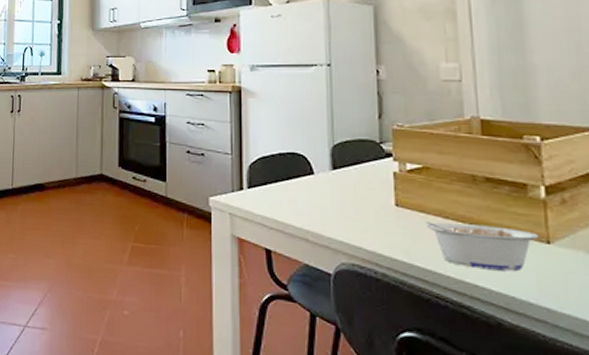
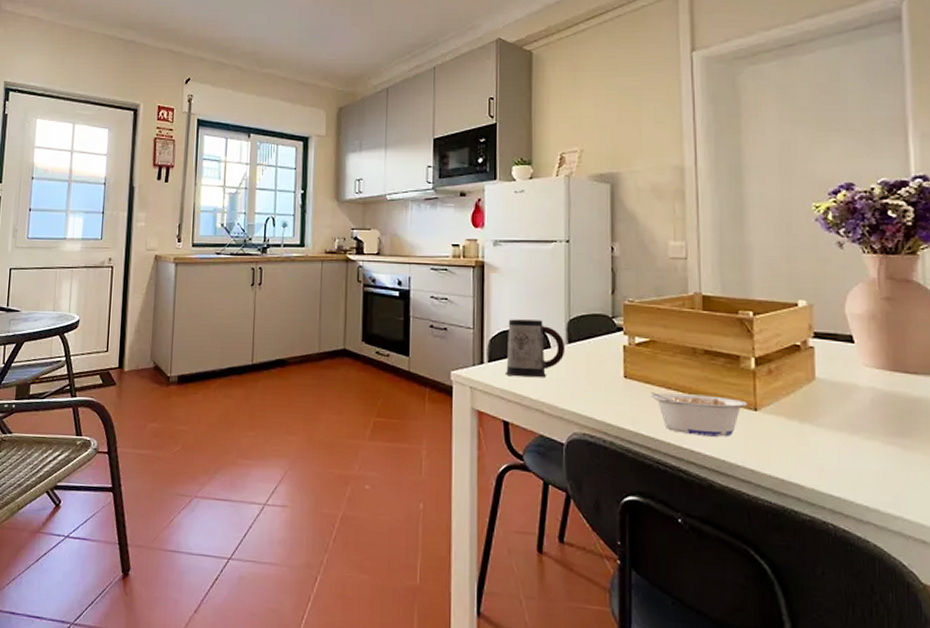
mug: none [267,145,330,206] -> present [506,319,566,378]

